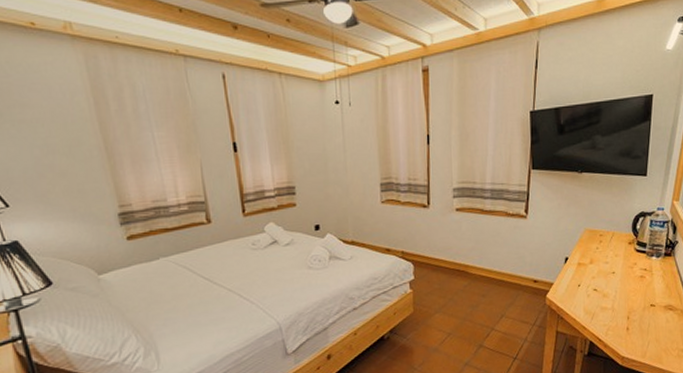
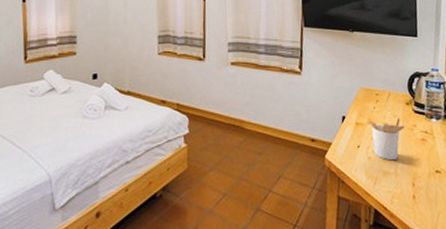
utensil holder: none [590,256,625,297] -> present [368,117,405,161]

